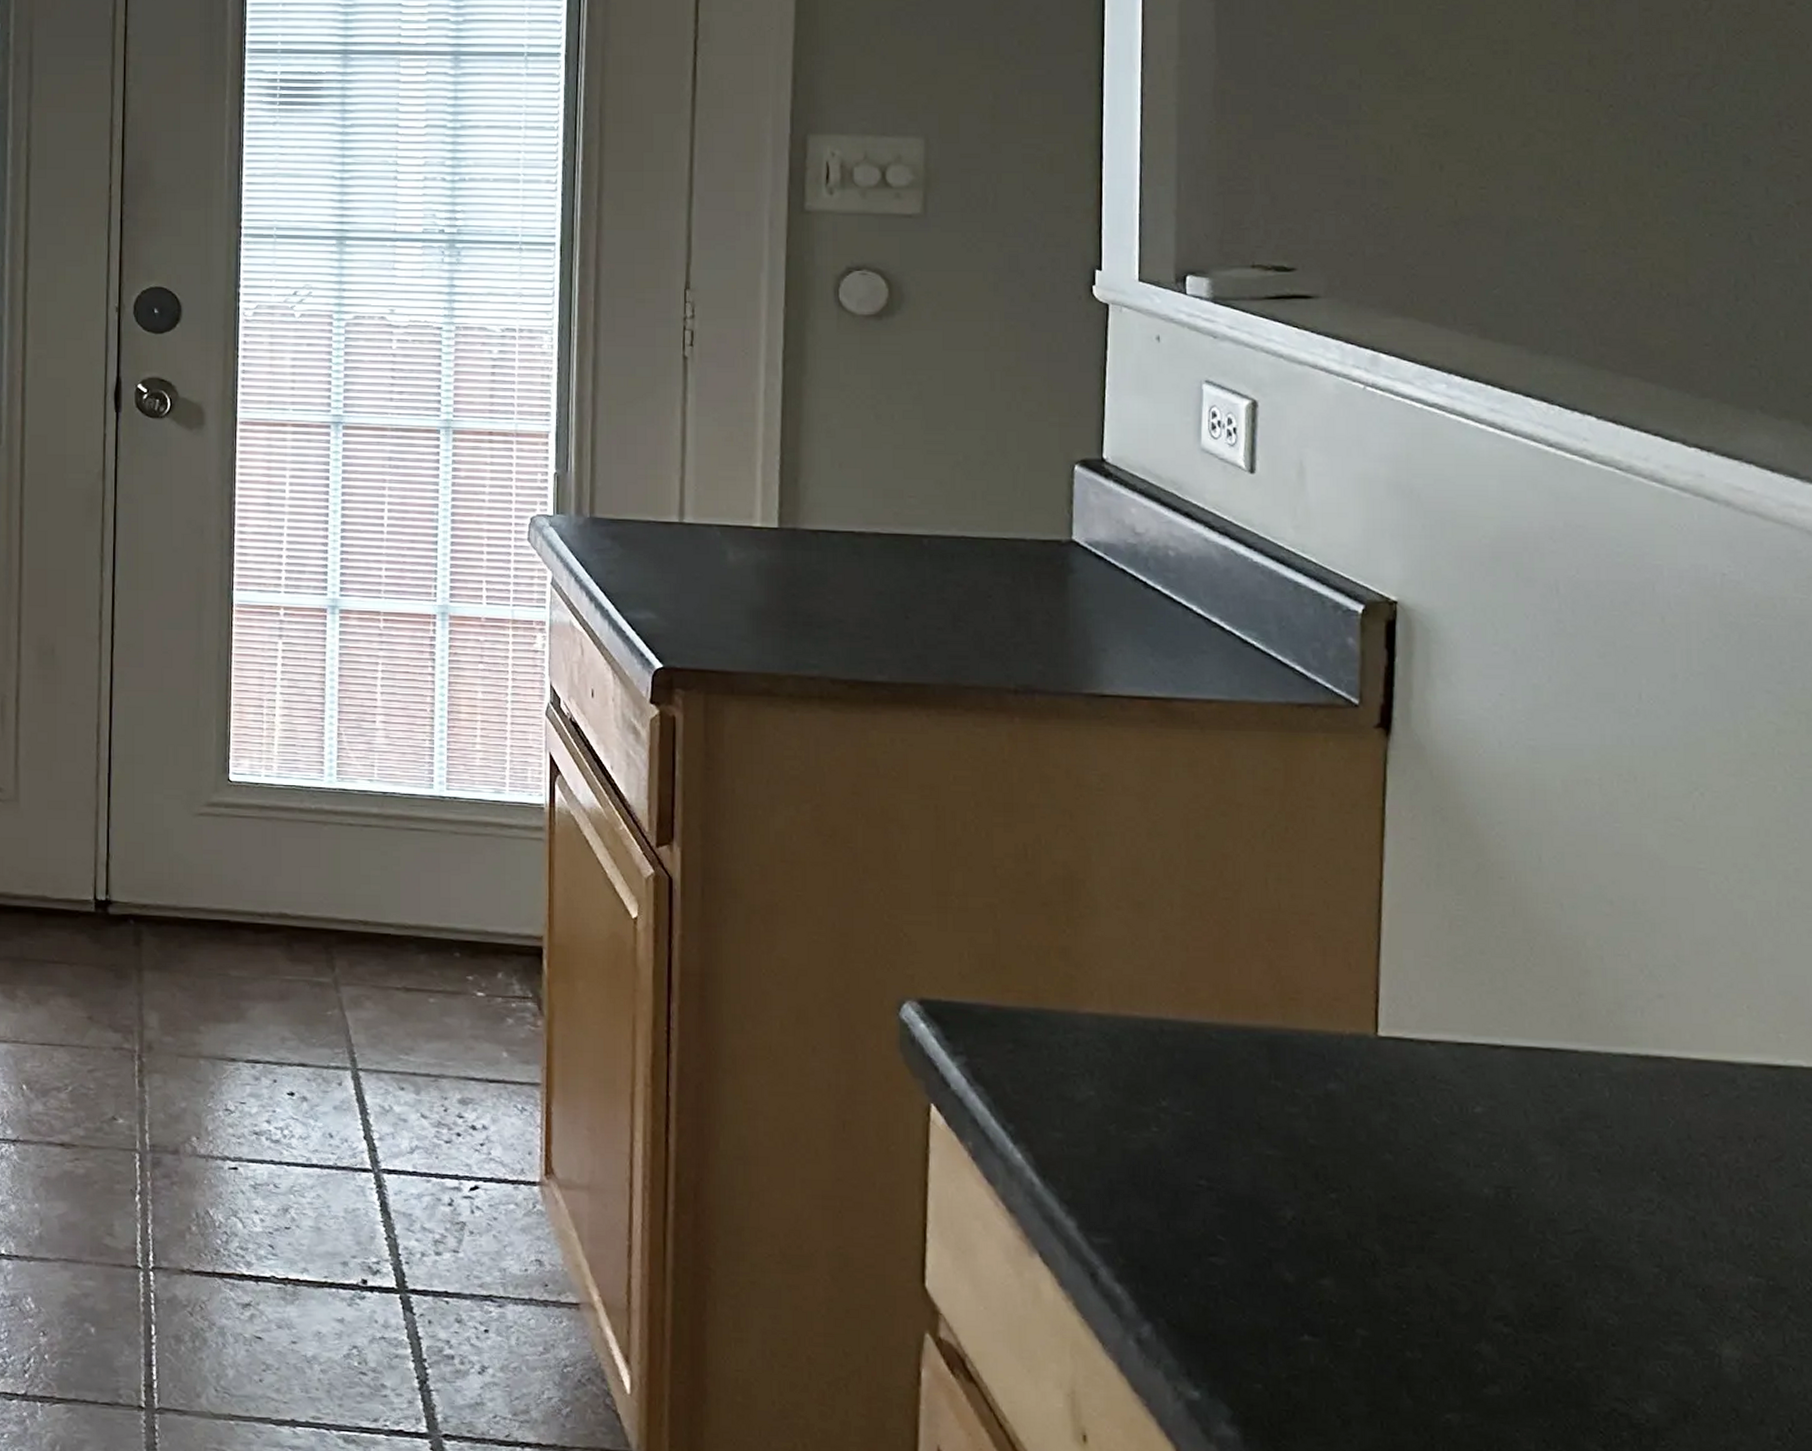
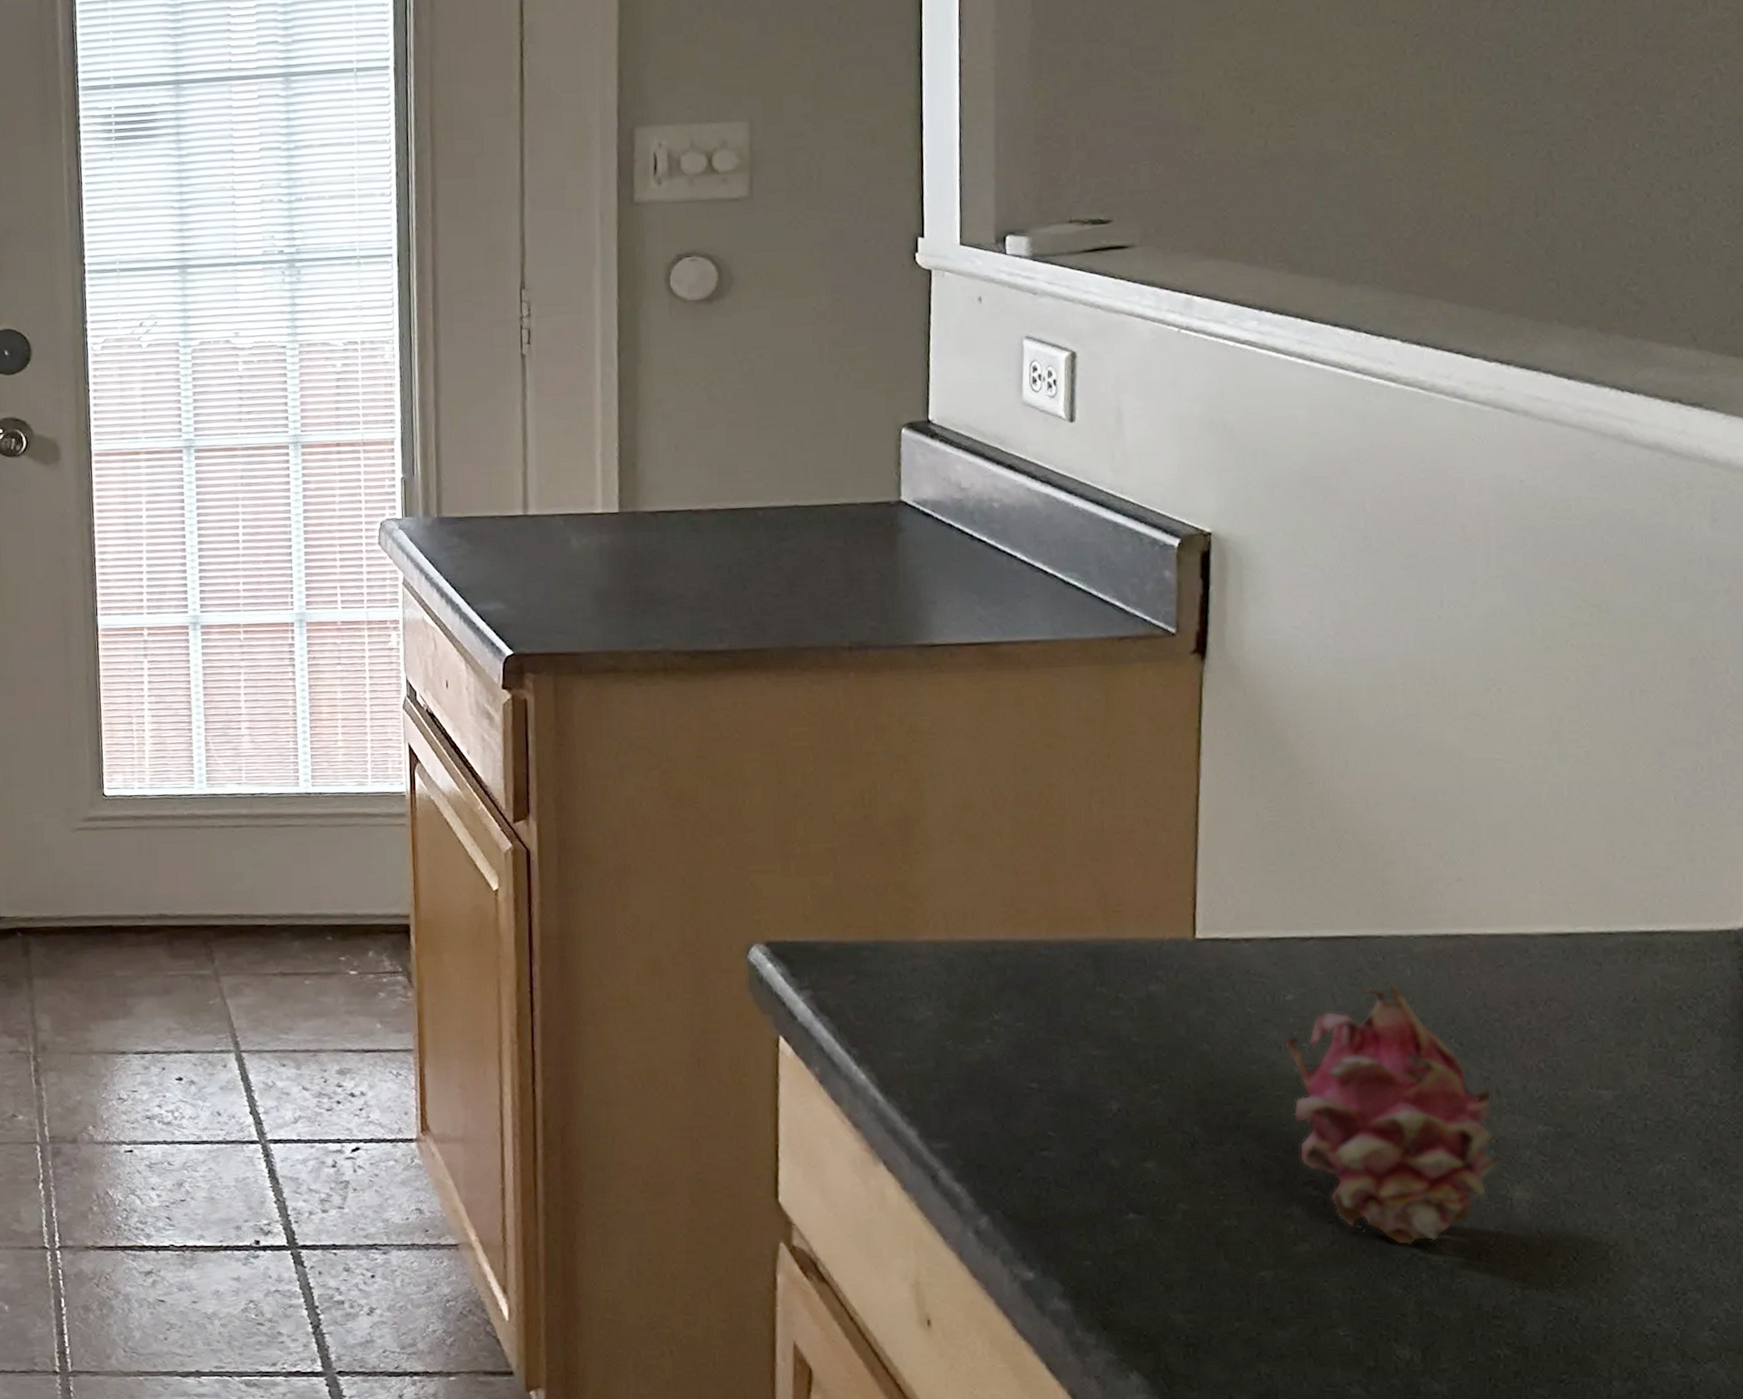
fruit: none [1474,1094,1708,1398] -> present [1285,975,1501,1245]

